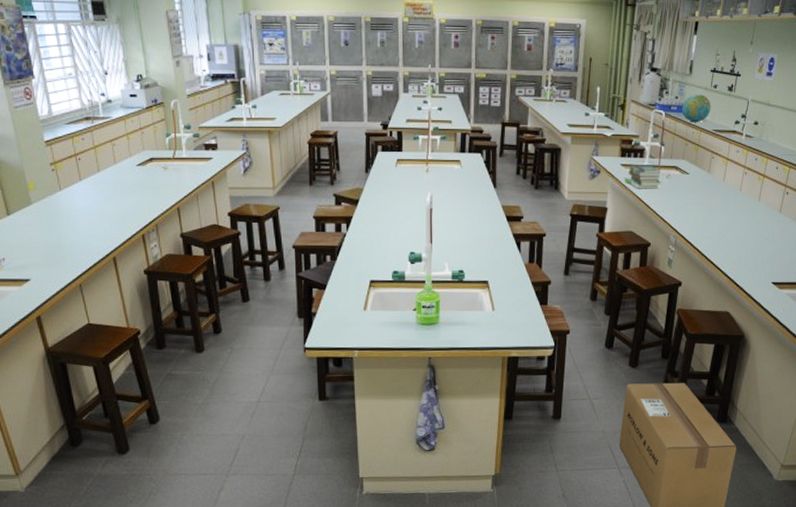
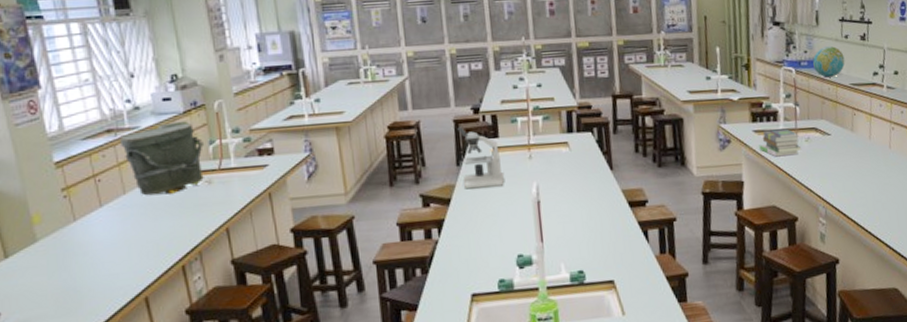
bag: none [96,115,163,175] -> present [120,121,205,196]
microscope: none [368,139,405,193] -> present [457,126,505,190]

